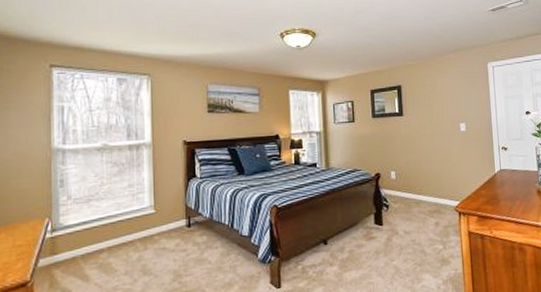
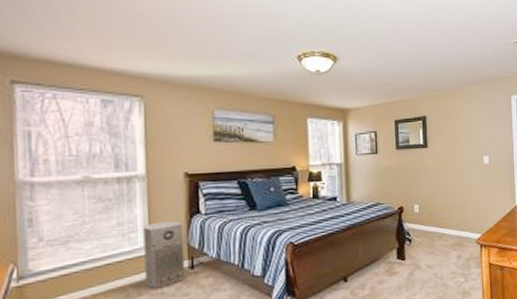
air purifier: none [149,183,183,244] -> present [143,220,186,289]

